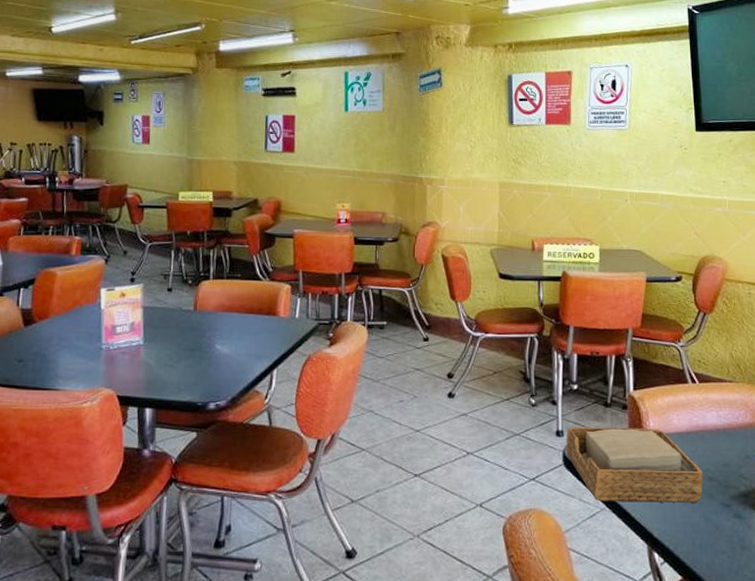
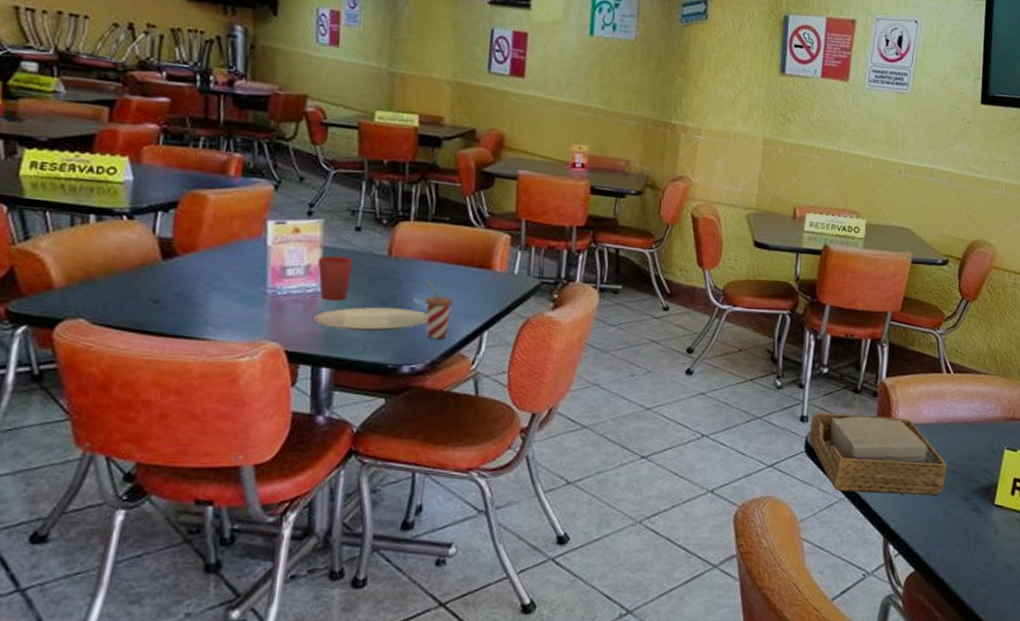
plate: none [138,354,228,375] -> present [314,307,428,332]
cup: none [139,313,167,352] -> present [317,255,354,302]
beverage cup: none [224,329,247,379] -> present [425,280,453,340]

